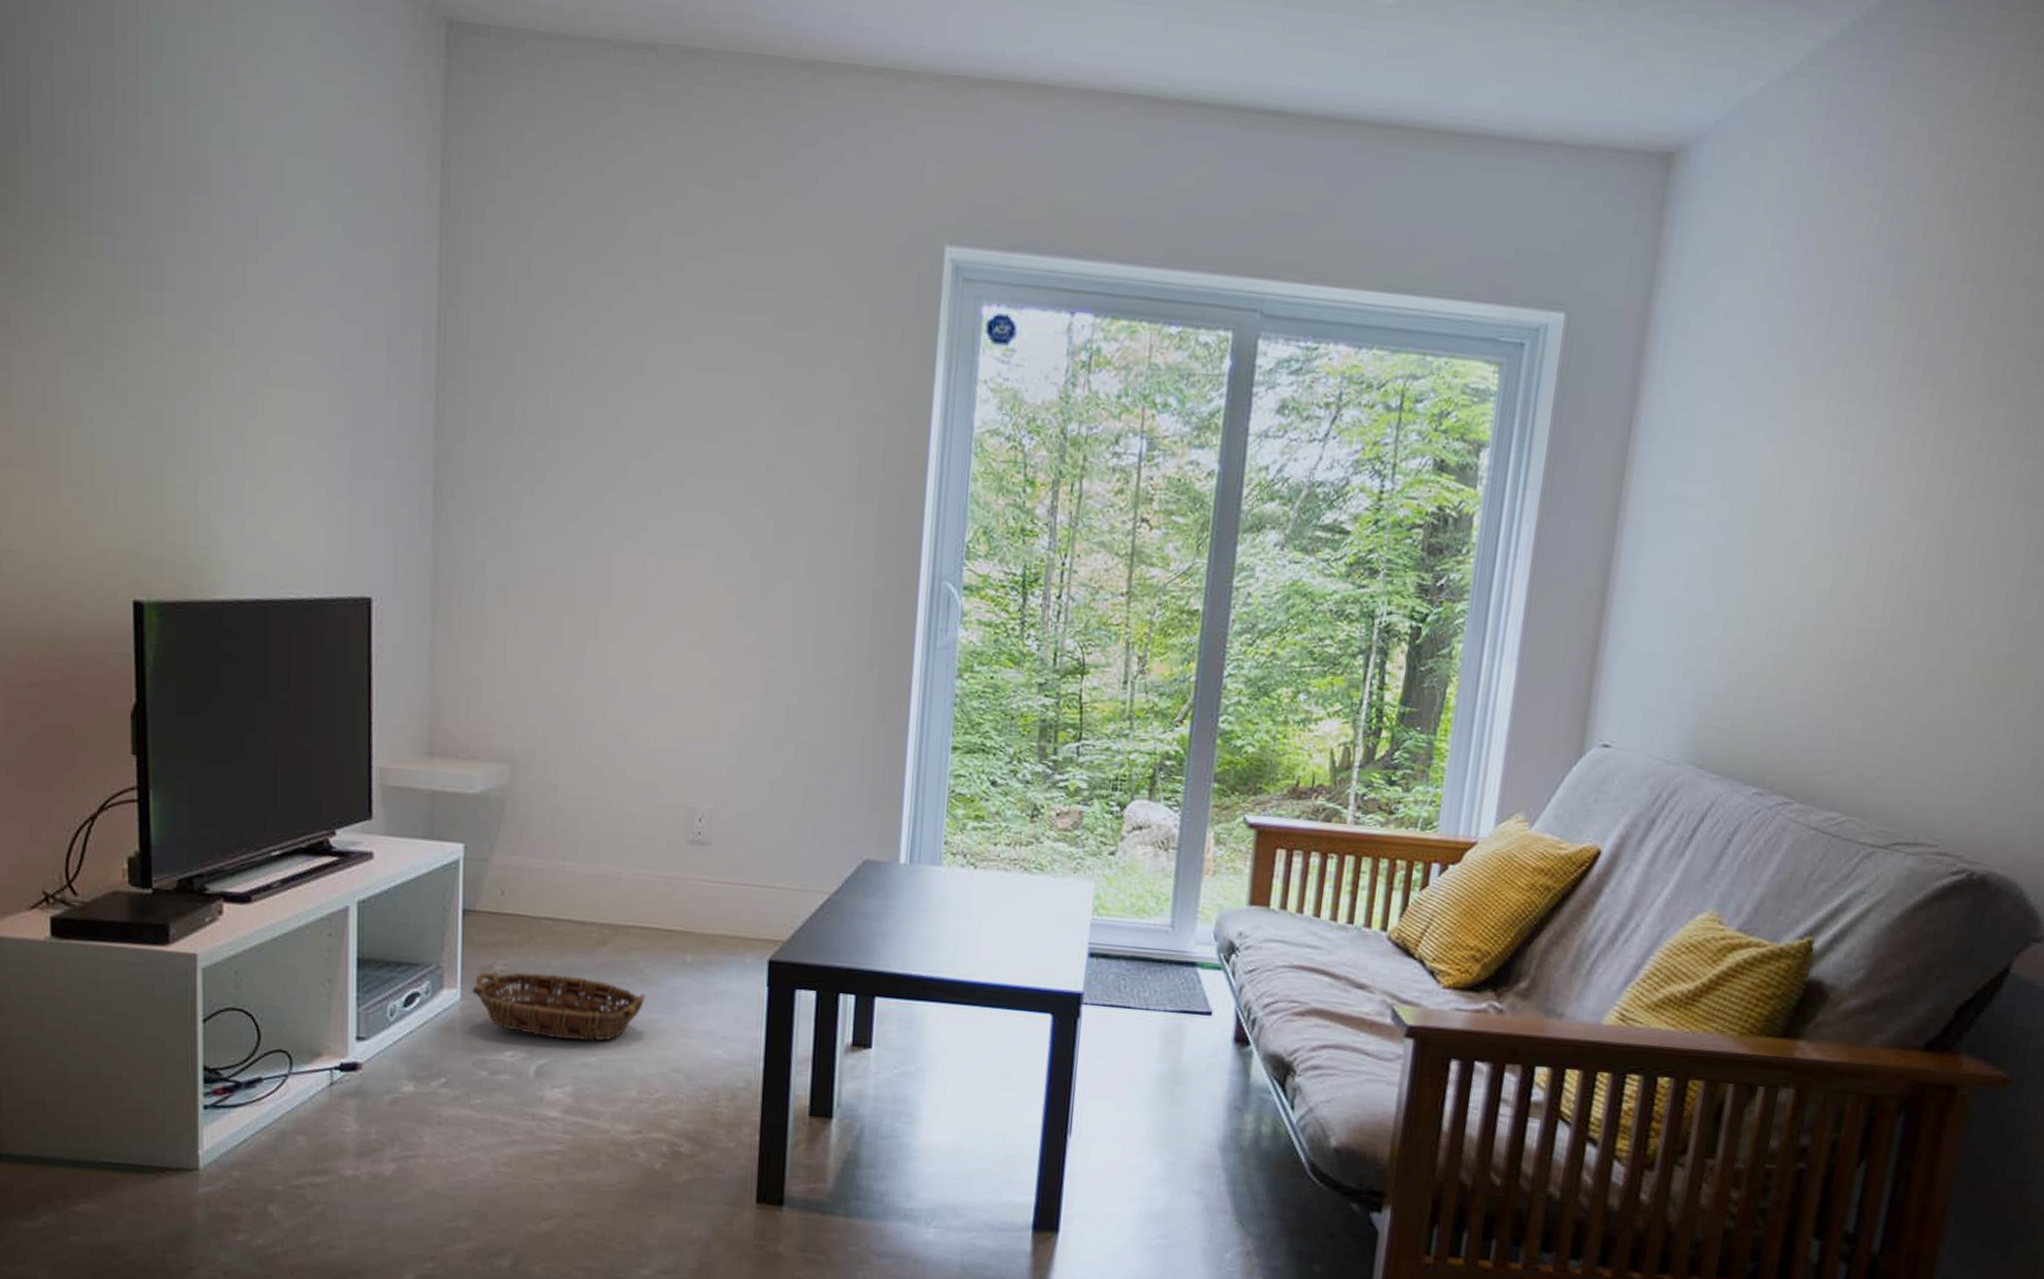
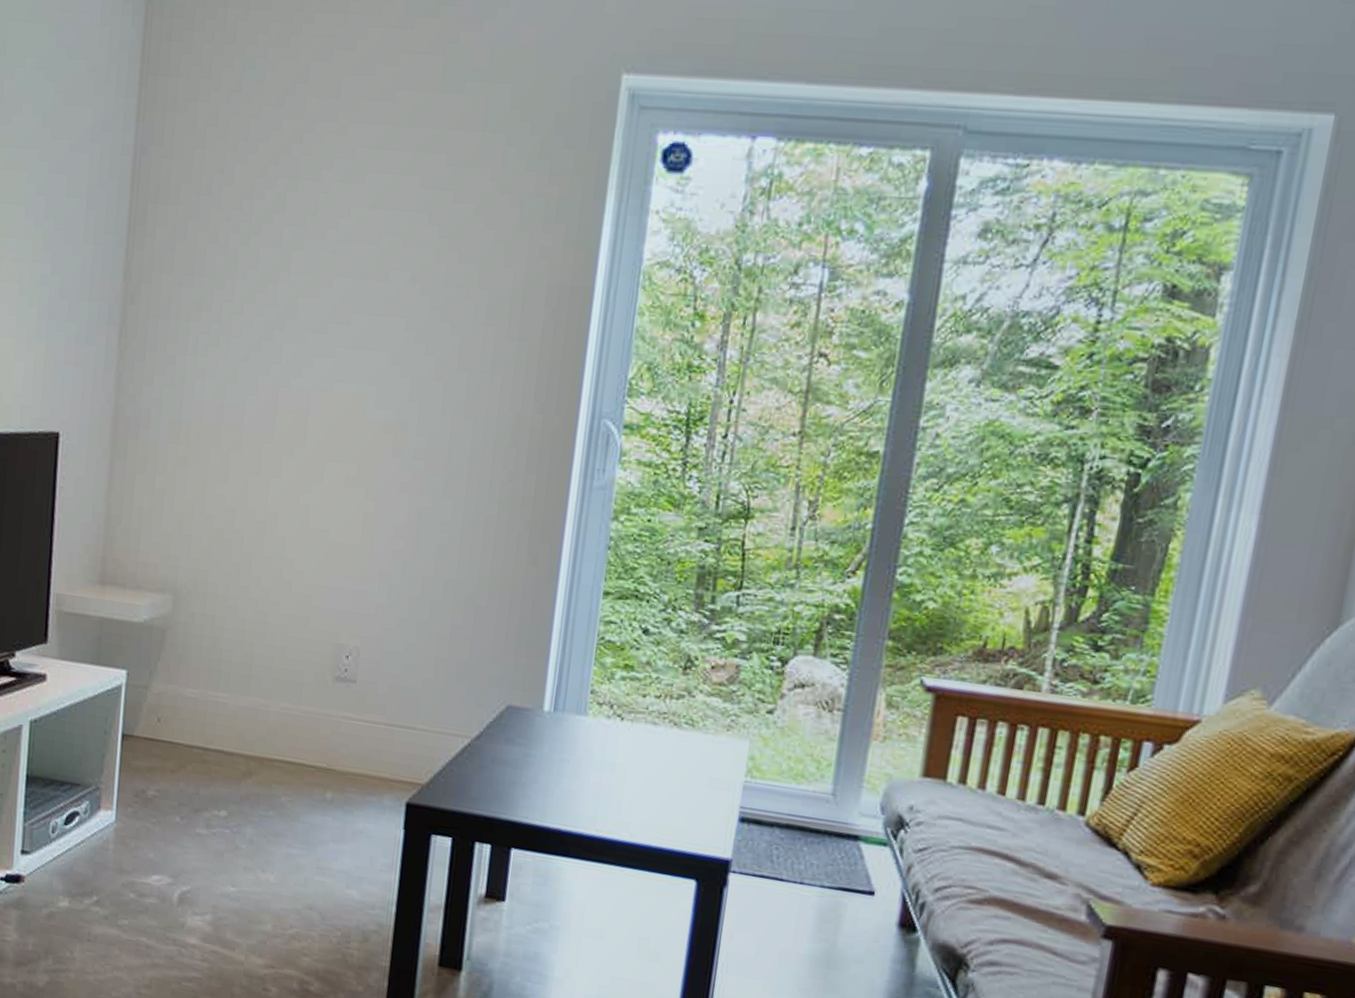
basket: present [472,971,646,1041] -> none [126,796,286,873]

